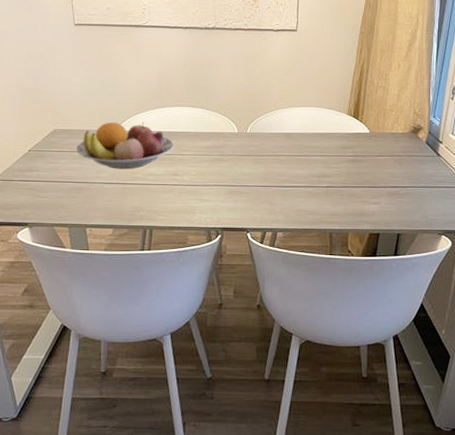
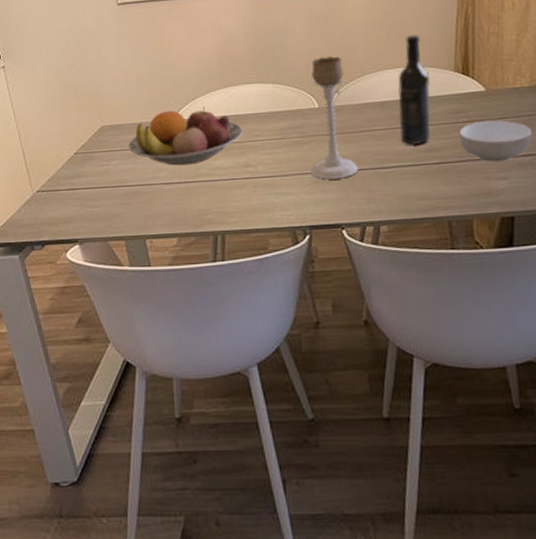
candle holder: none [227,91,265,192] -> present [311,56,359,180]
wine bottle: none [300,80,328,170] -> present [397,34,431,145]
cereal bowl: none [345,157,400,190] -> present [459,120,532,162]

